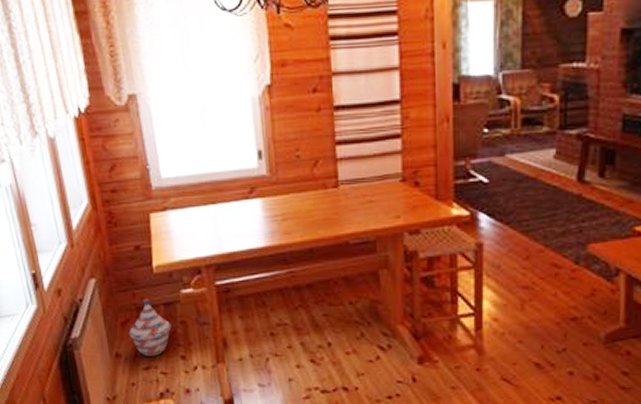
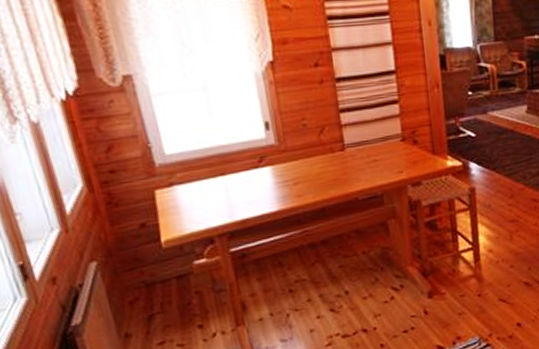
woven basket: present [128,298,172,356] -> none [138,273,186,332]

